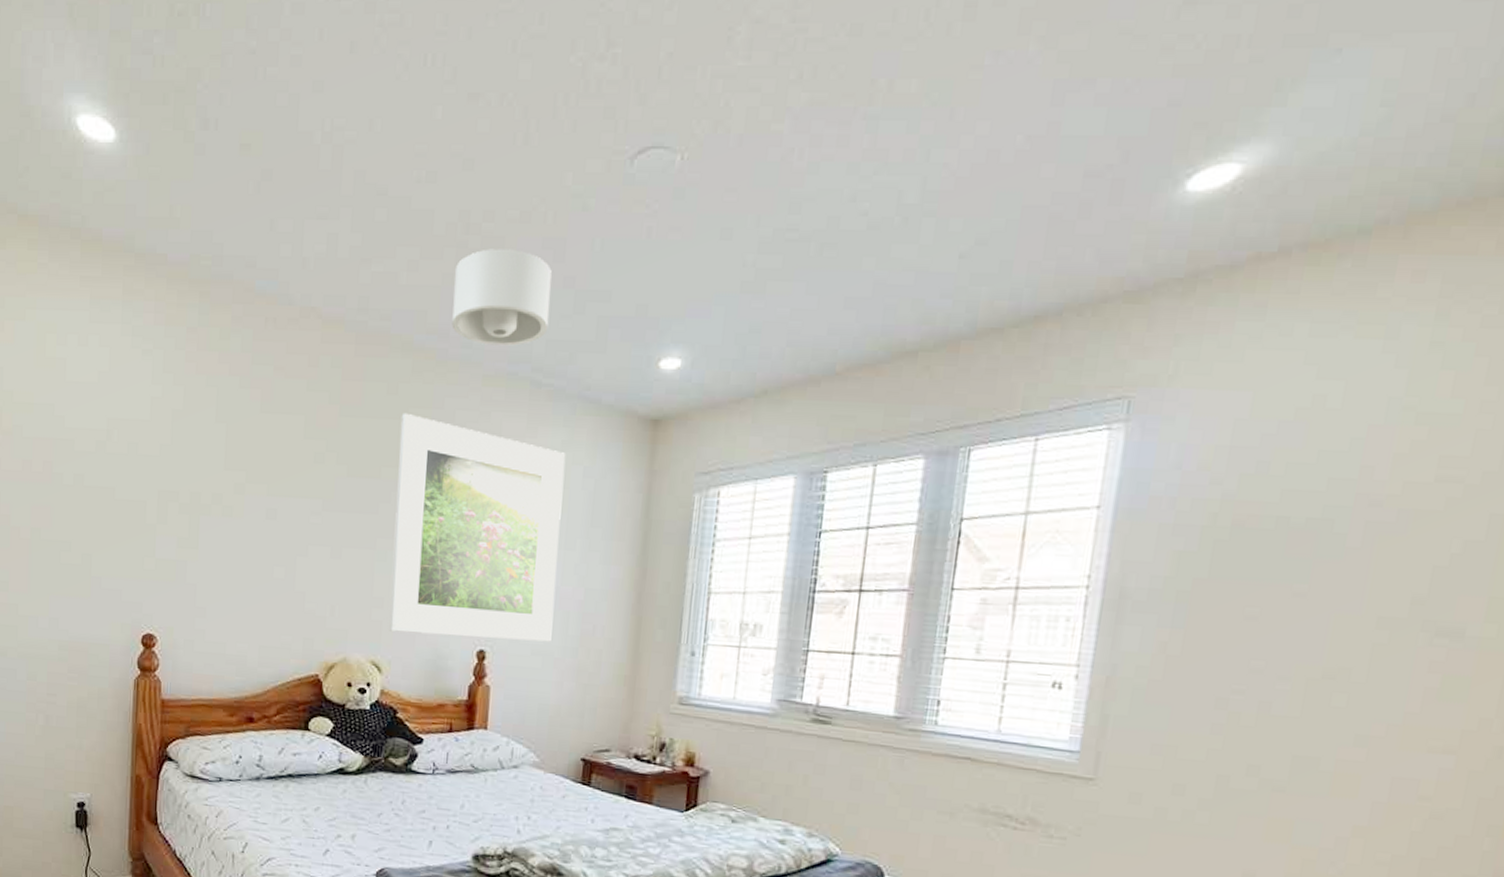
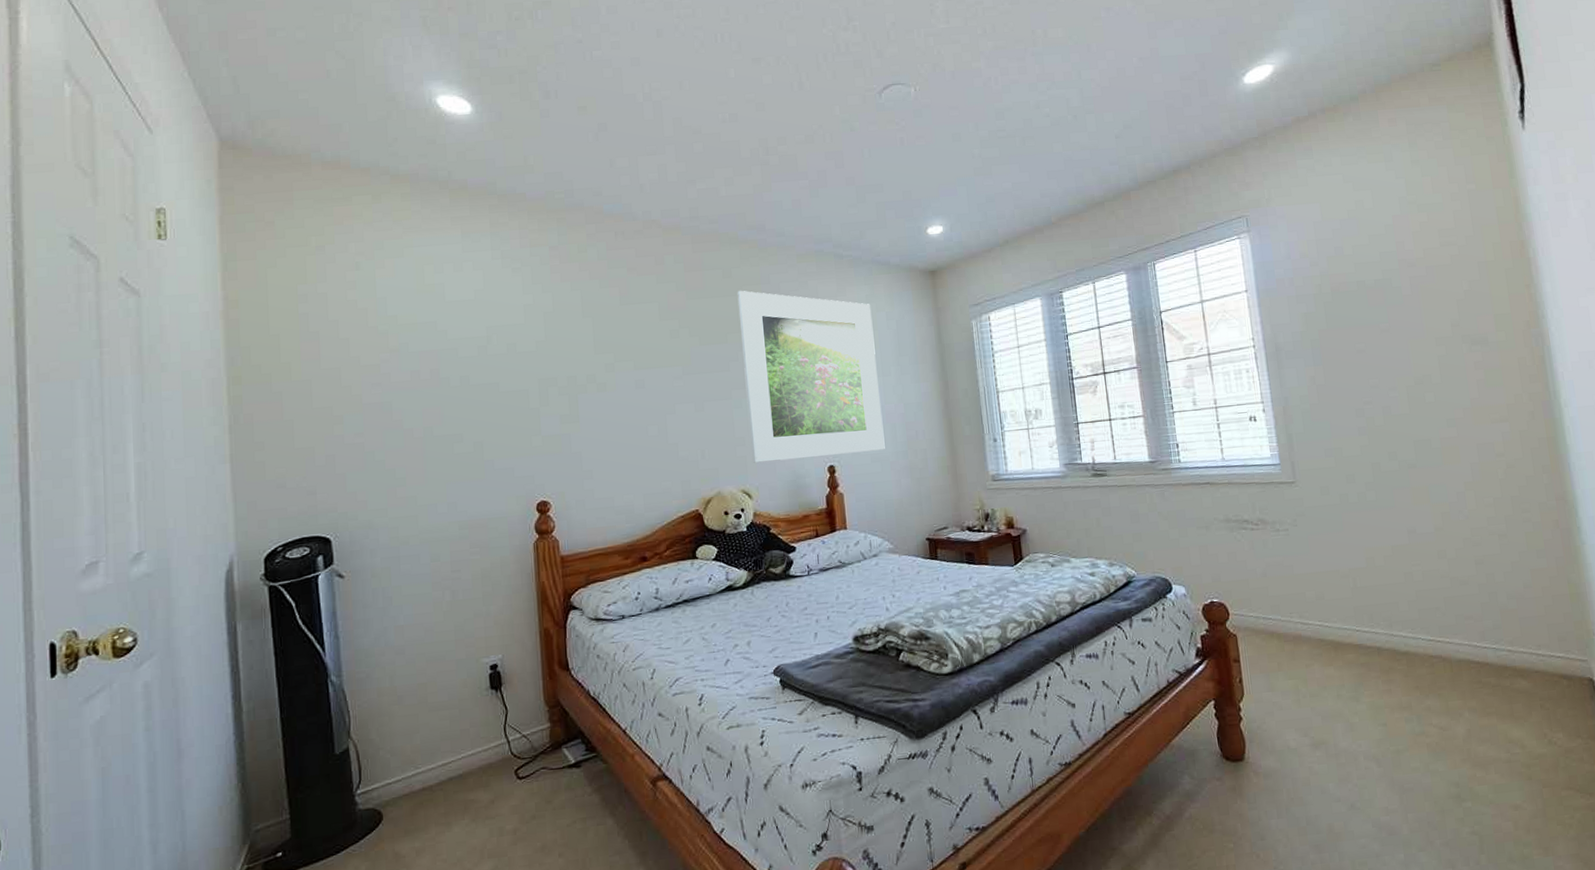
ceiling light: present [452,249,552,346] -> none [763,162,841,233]

